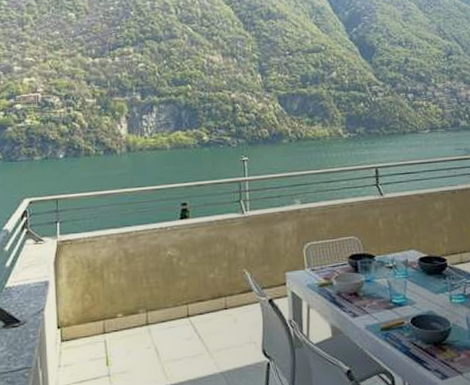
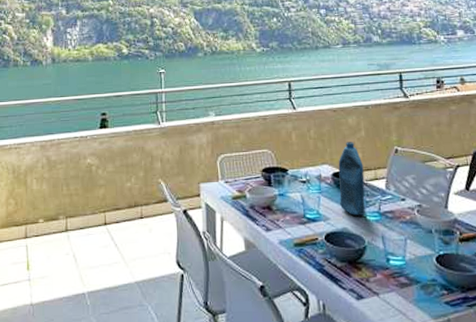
bottle: none [424,227,451,300] -> present [338,142,365,217]

